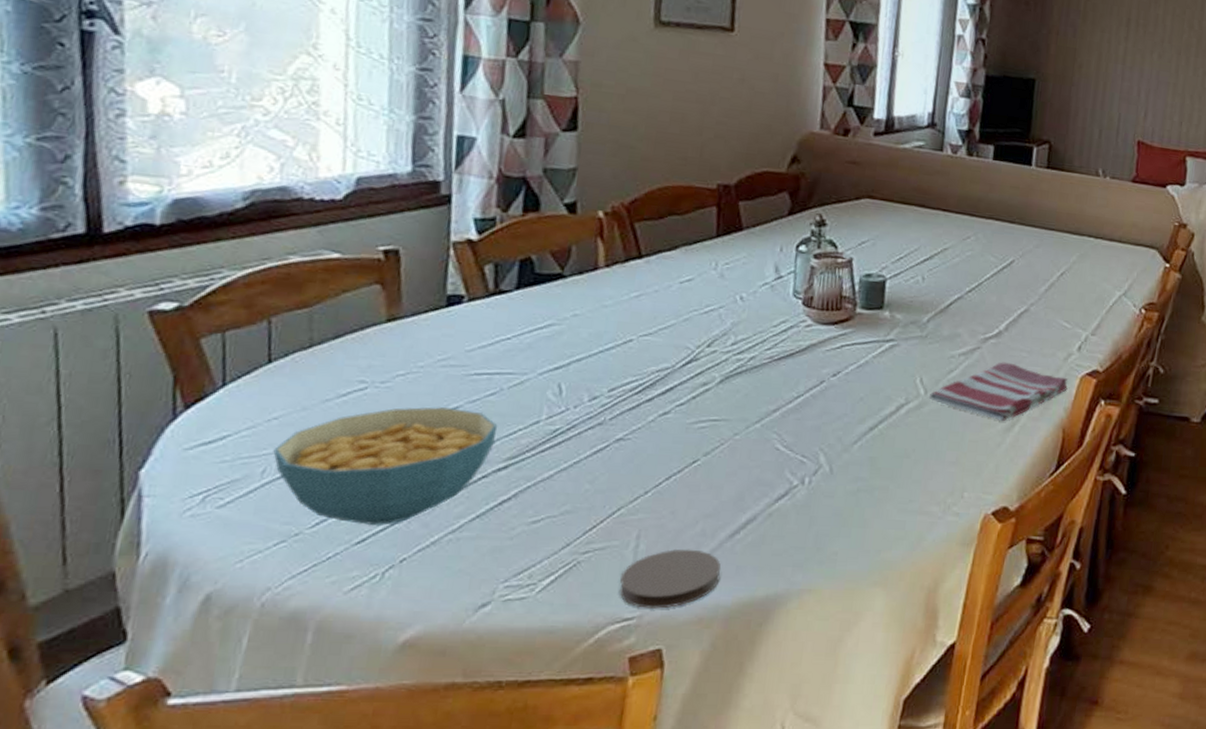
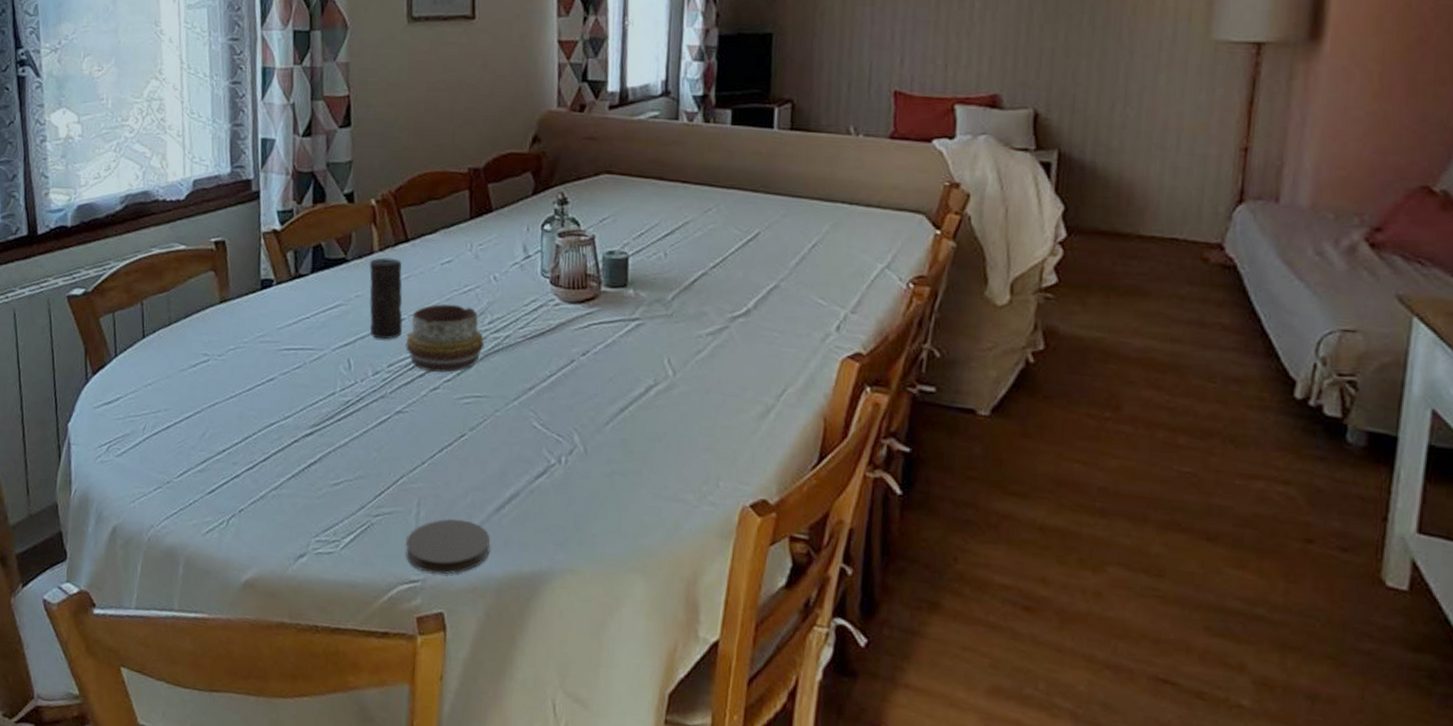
cereal bowl: present [273,407,498,526] -> none [150,377,304,479]
candle: none [588,274,632,362] -> present [369,257,403,340]
decorative bowl: none [631,324,726,396] -> present [405,304,485,373]
dish towel: present [929,362,1068,422] -> none [678,342,827,408]

